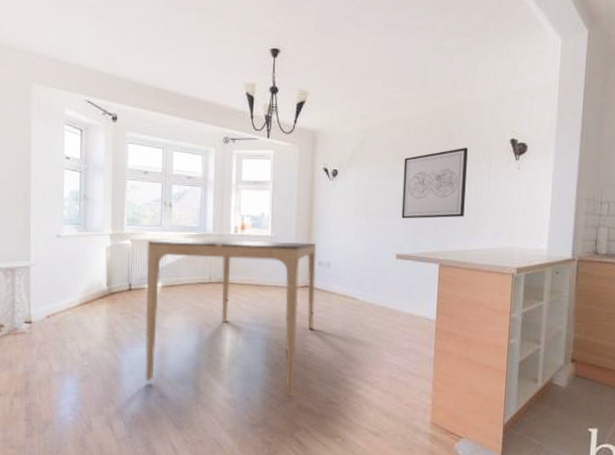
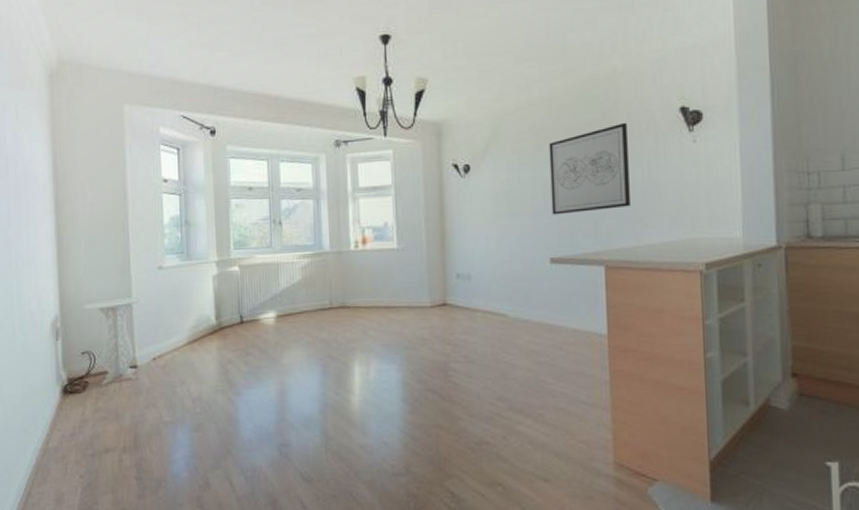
dining table: present [145,239,317,397] -> none [257,253,457,439]

